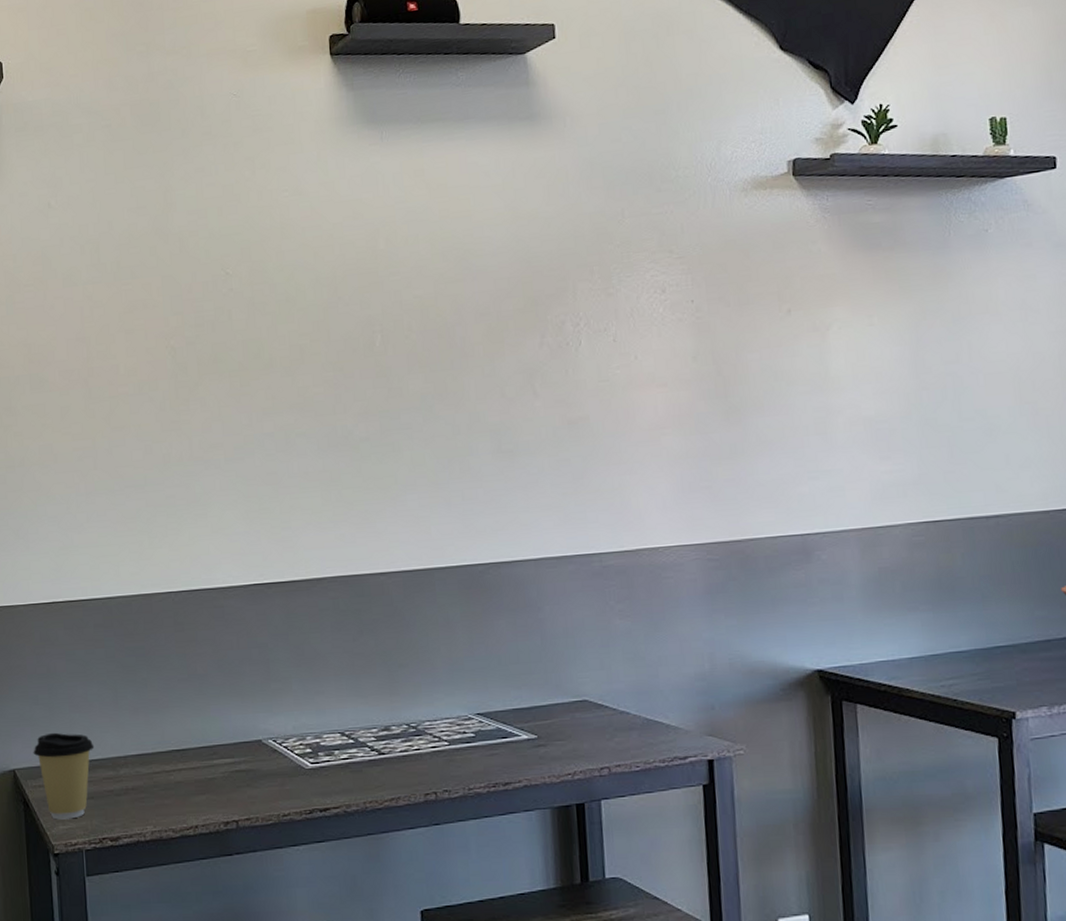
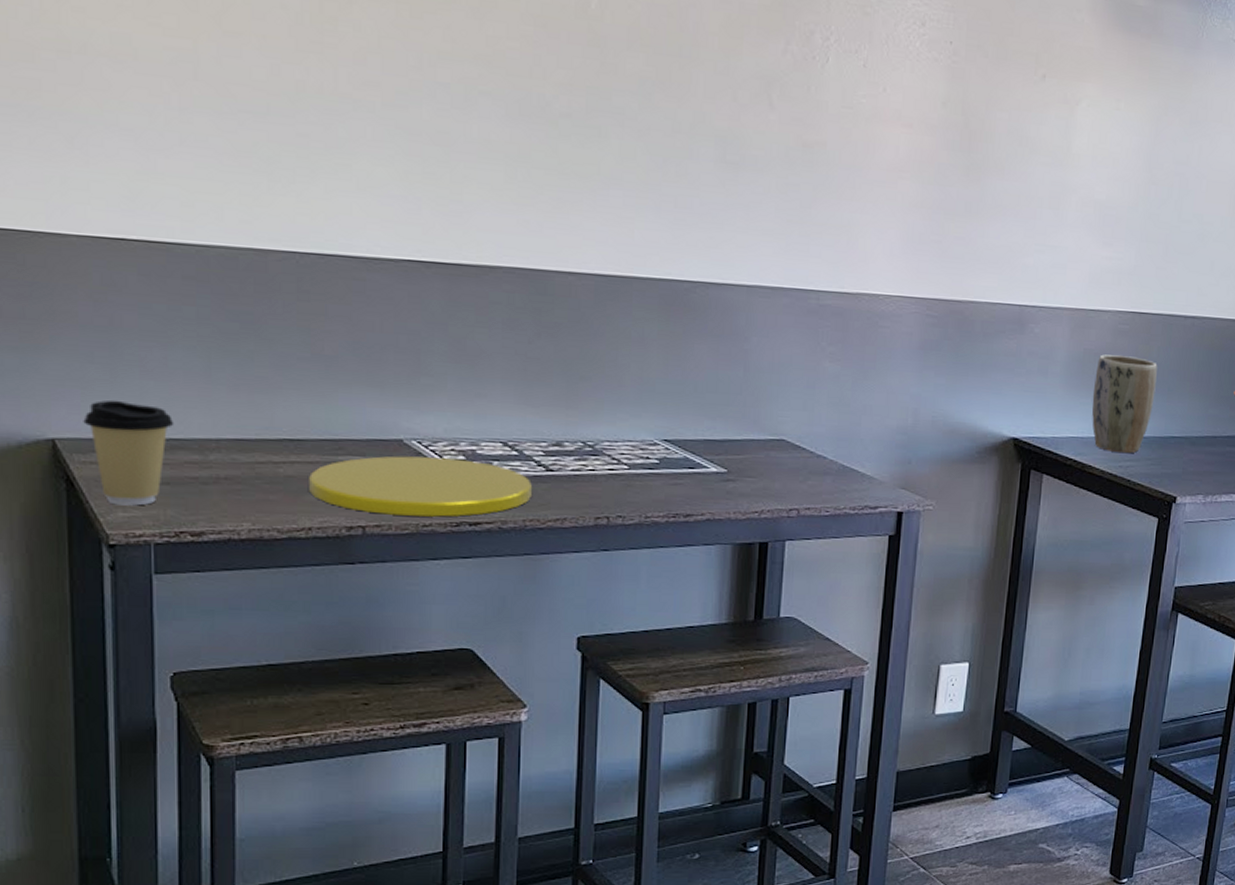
plate: none [193,752,369,808] -> present [309,456,532,517]
plant pot: none [895,568,969,672] -> present [1091,354,1158,454]

